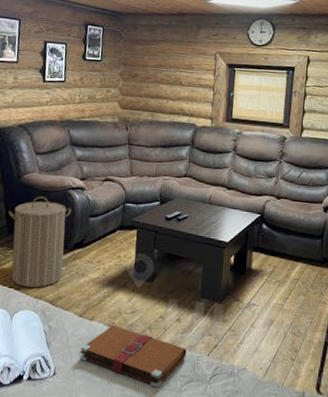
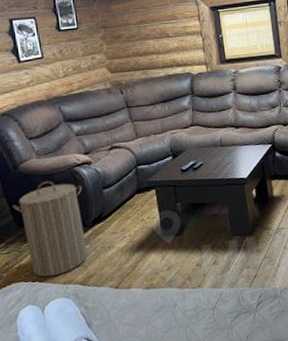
book: present [79,325,187,388] -> none [124,285,230,332]

